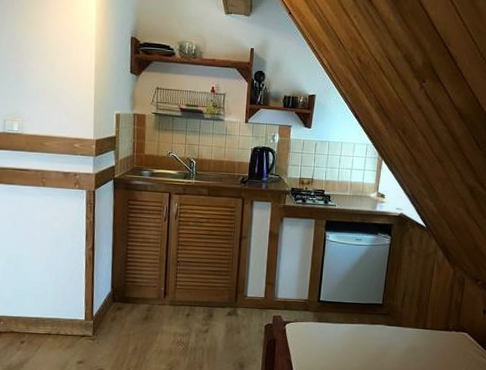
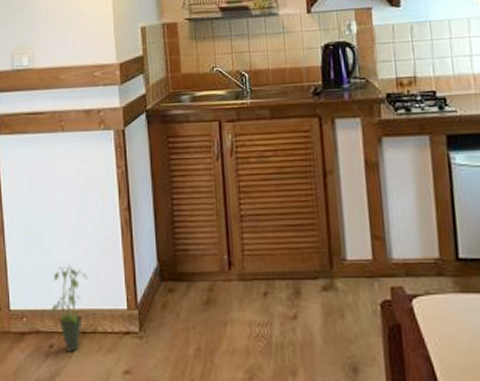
potted plant: none [24,285,56,347] -> present [51,264,88,352]

